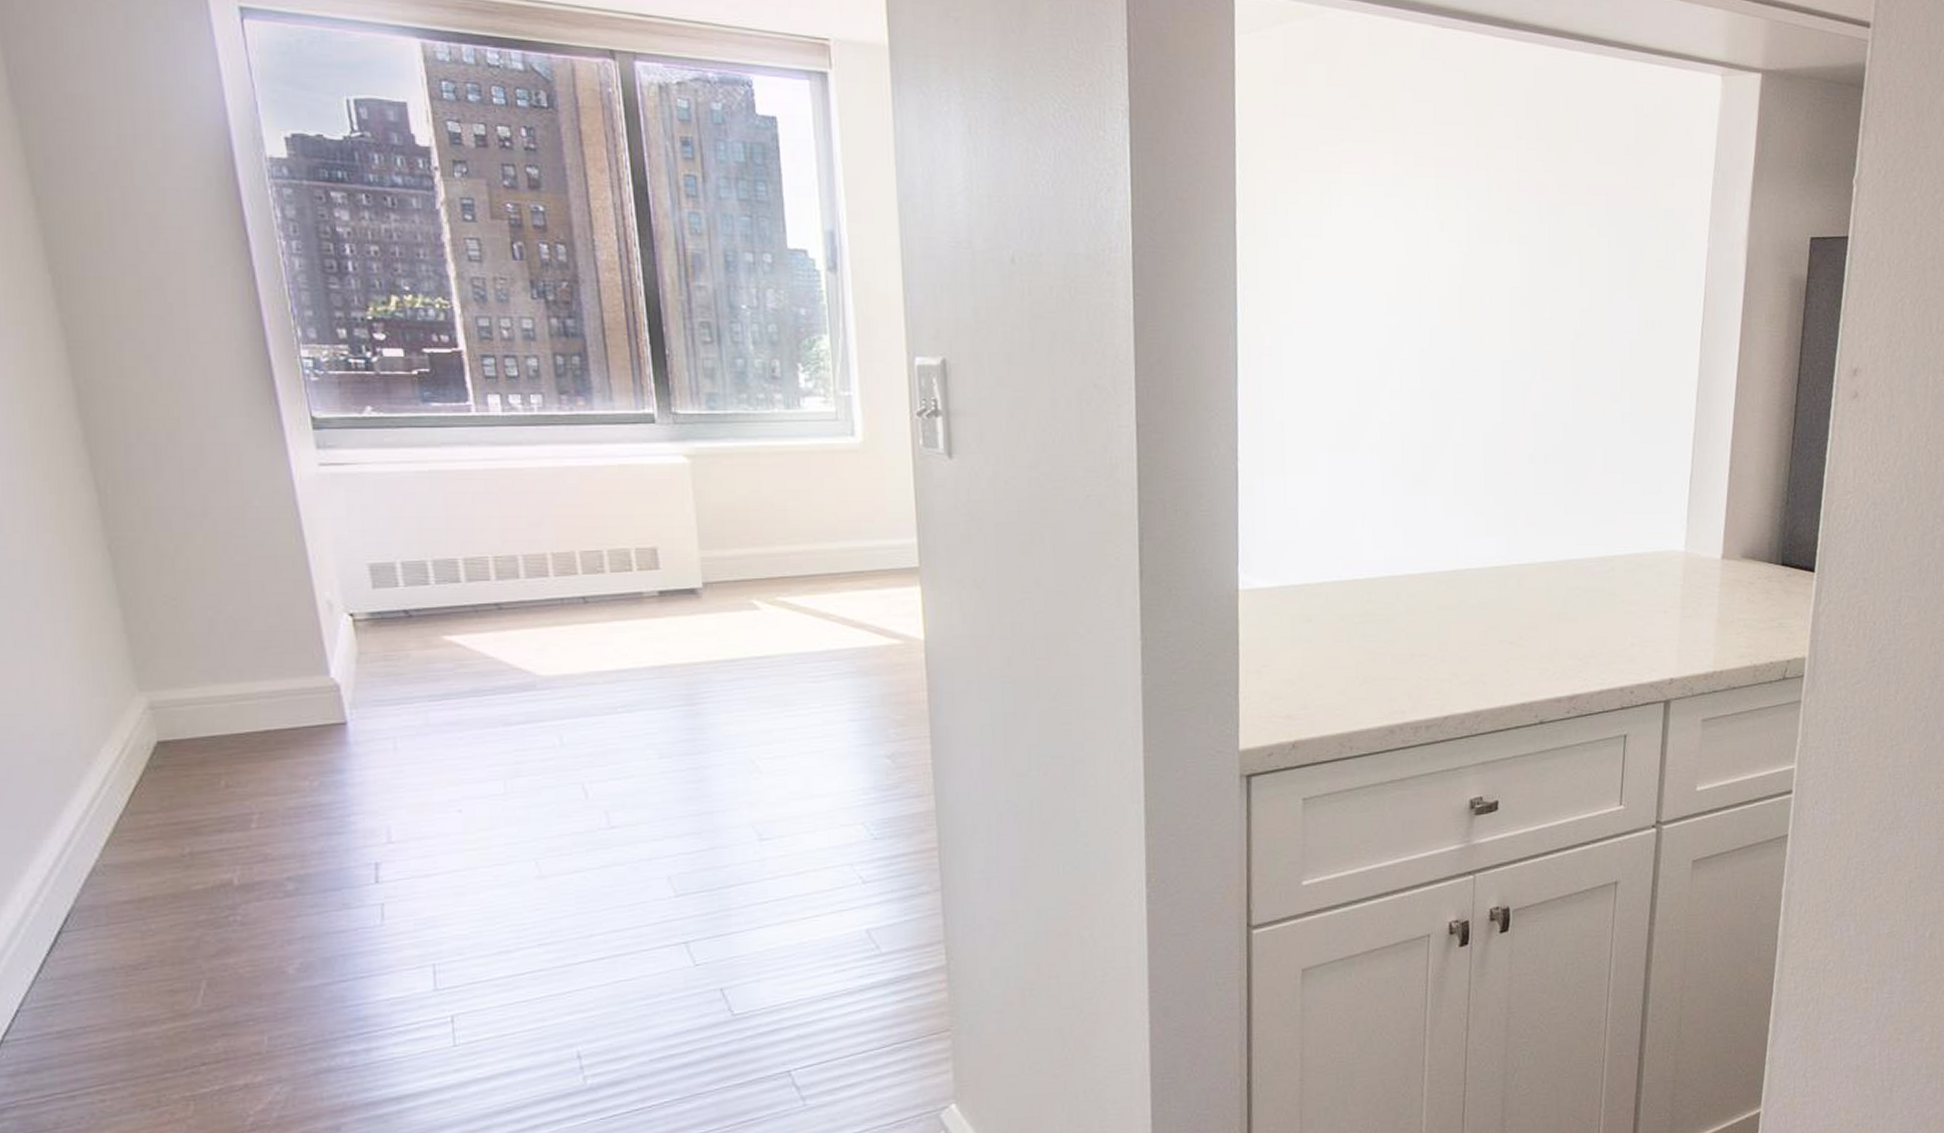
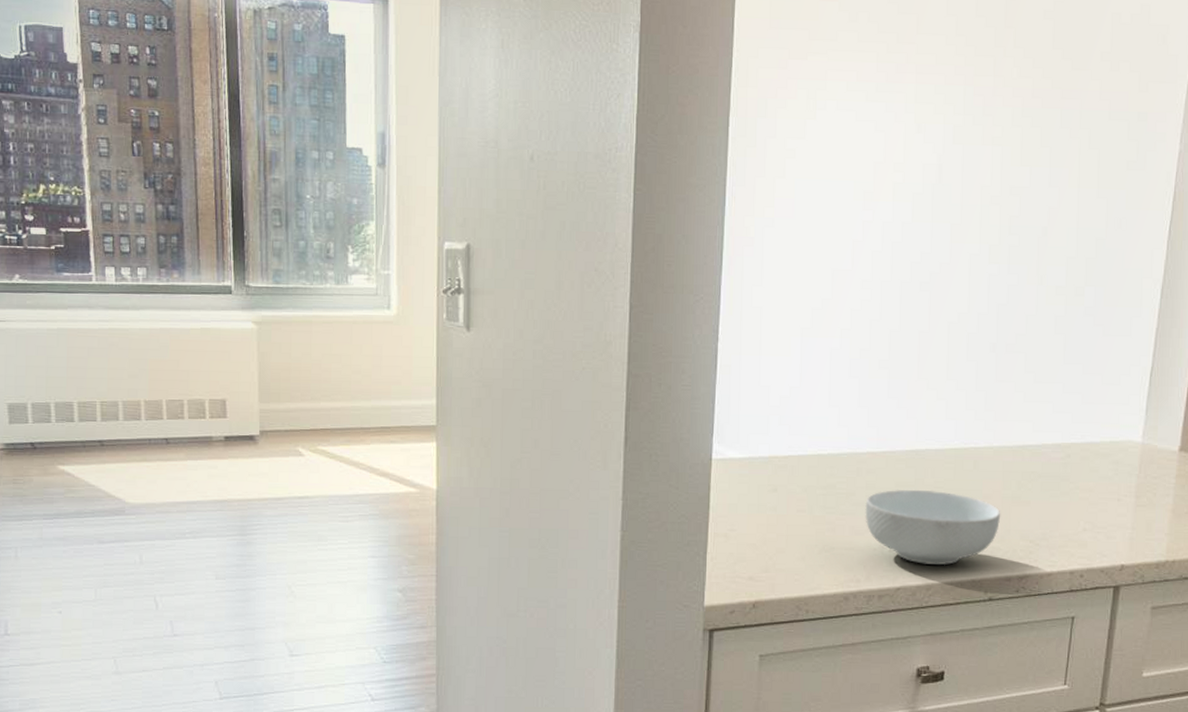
cereal bowl: none [1407,611,1548,690] -> present [865,489,1001,565]

